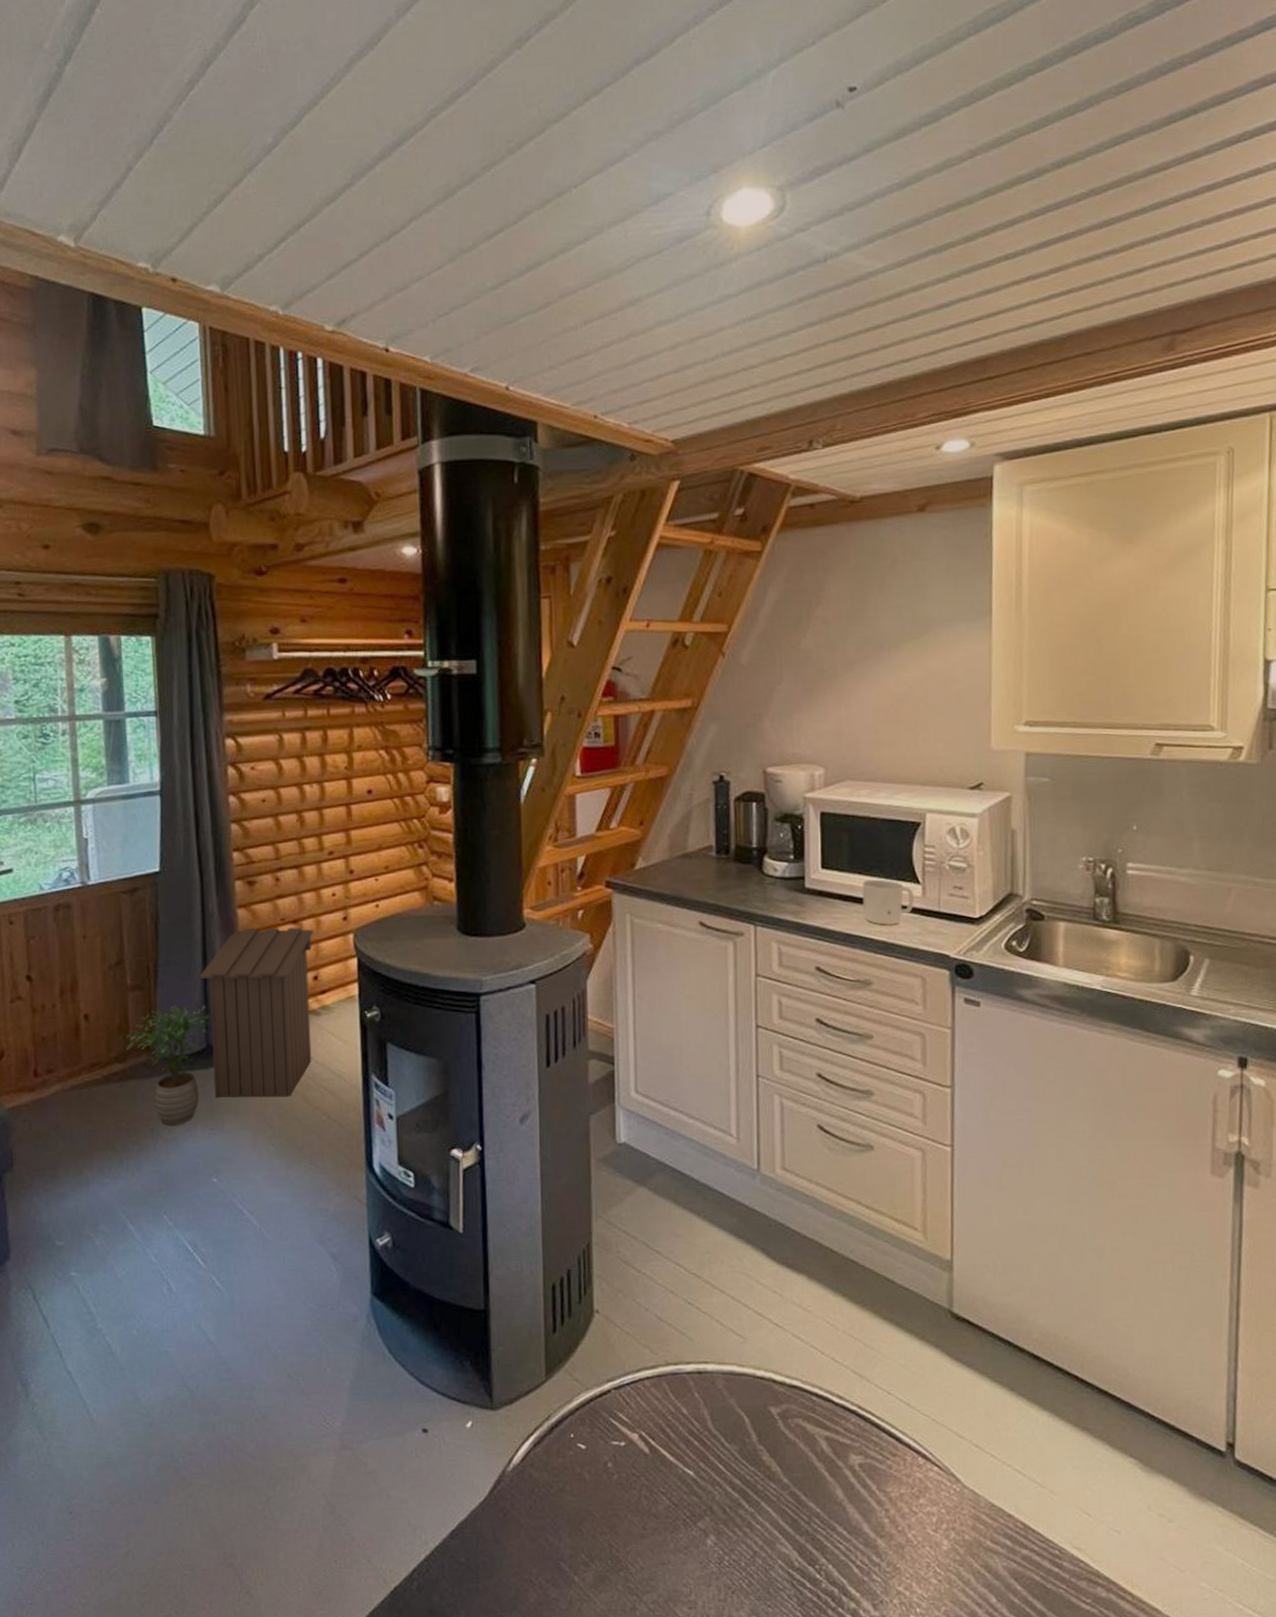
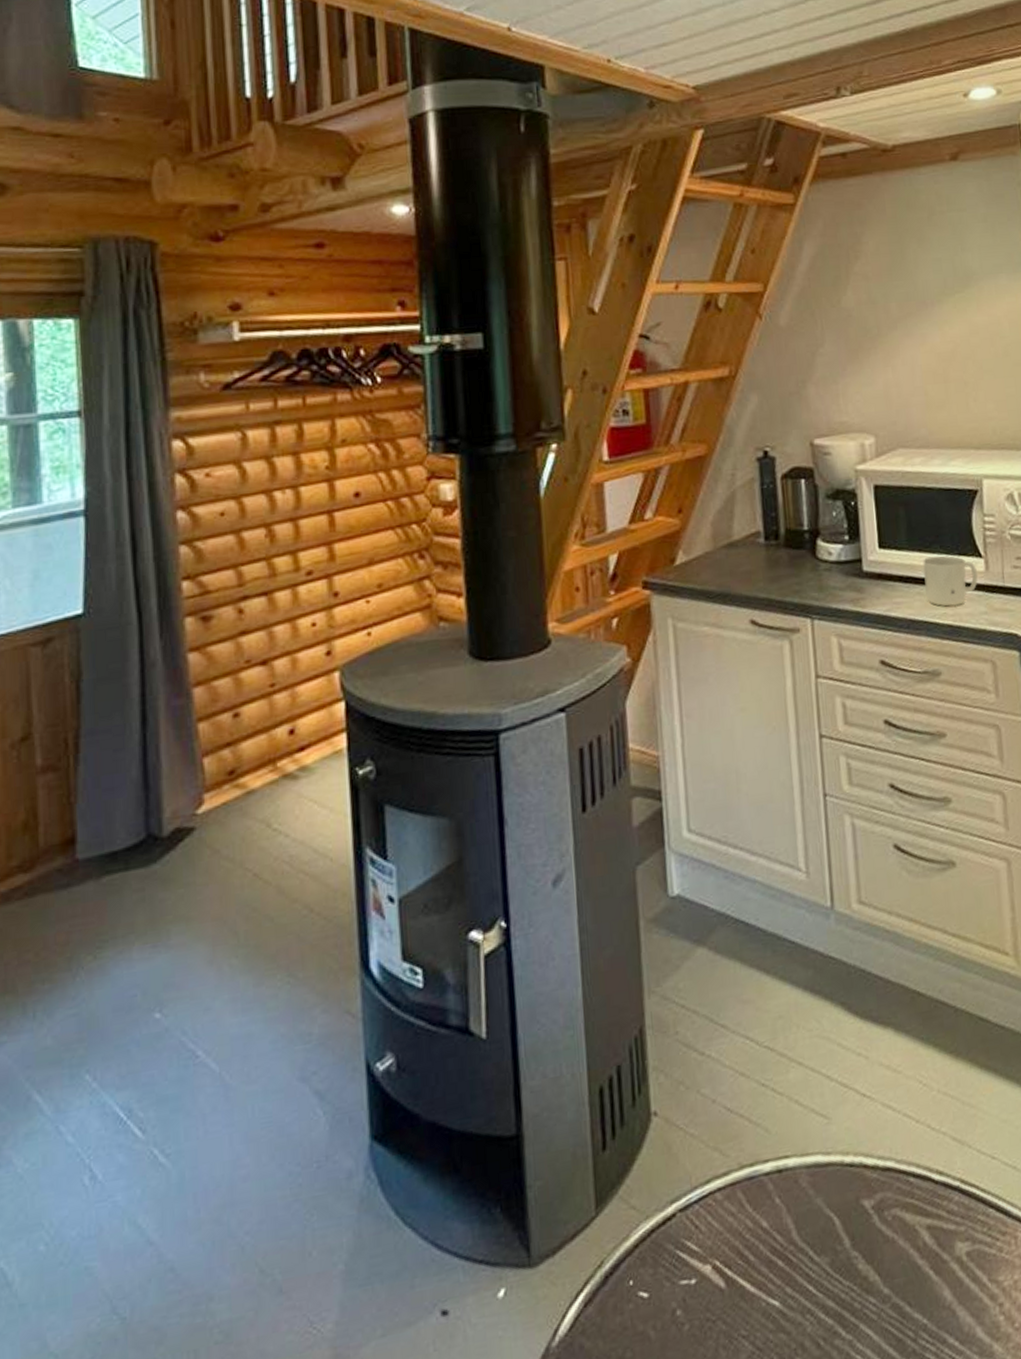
potted plant: present [126,1005,212,1126] -> none [34,783,153,951]
wooden box: present [199,927,314,1098] -> none [136,669,289,904]

